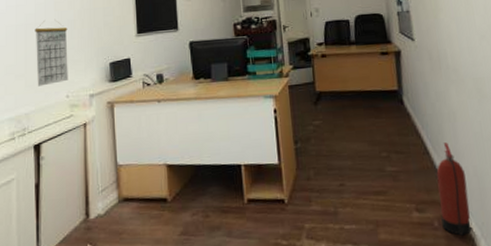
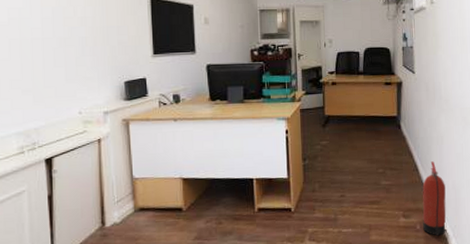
calendar: present [35,21,68,87] -> none [42,36,81,102]

